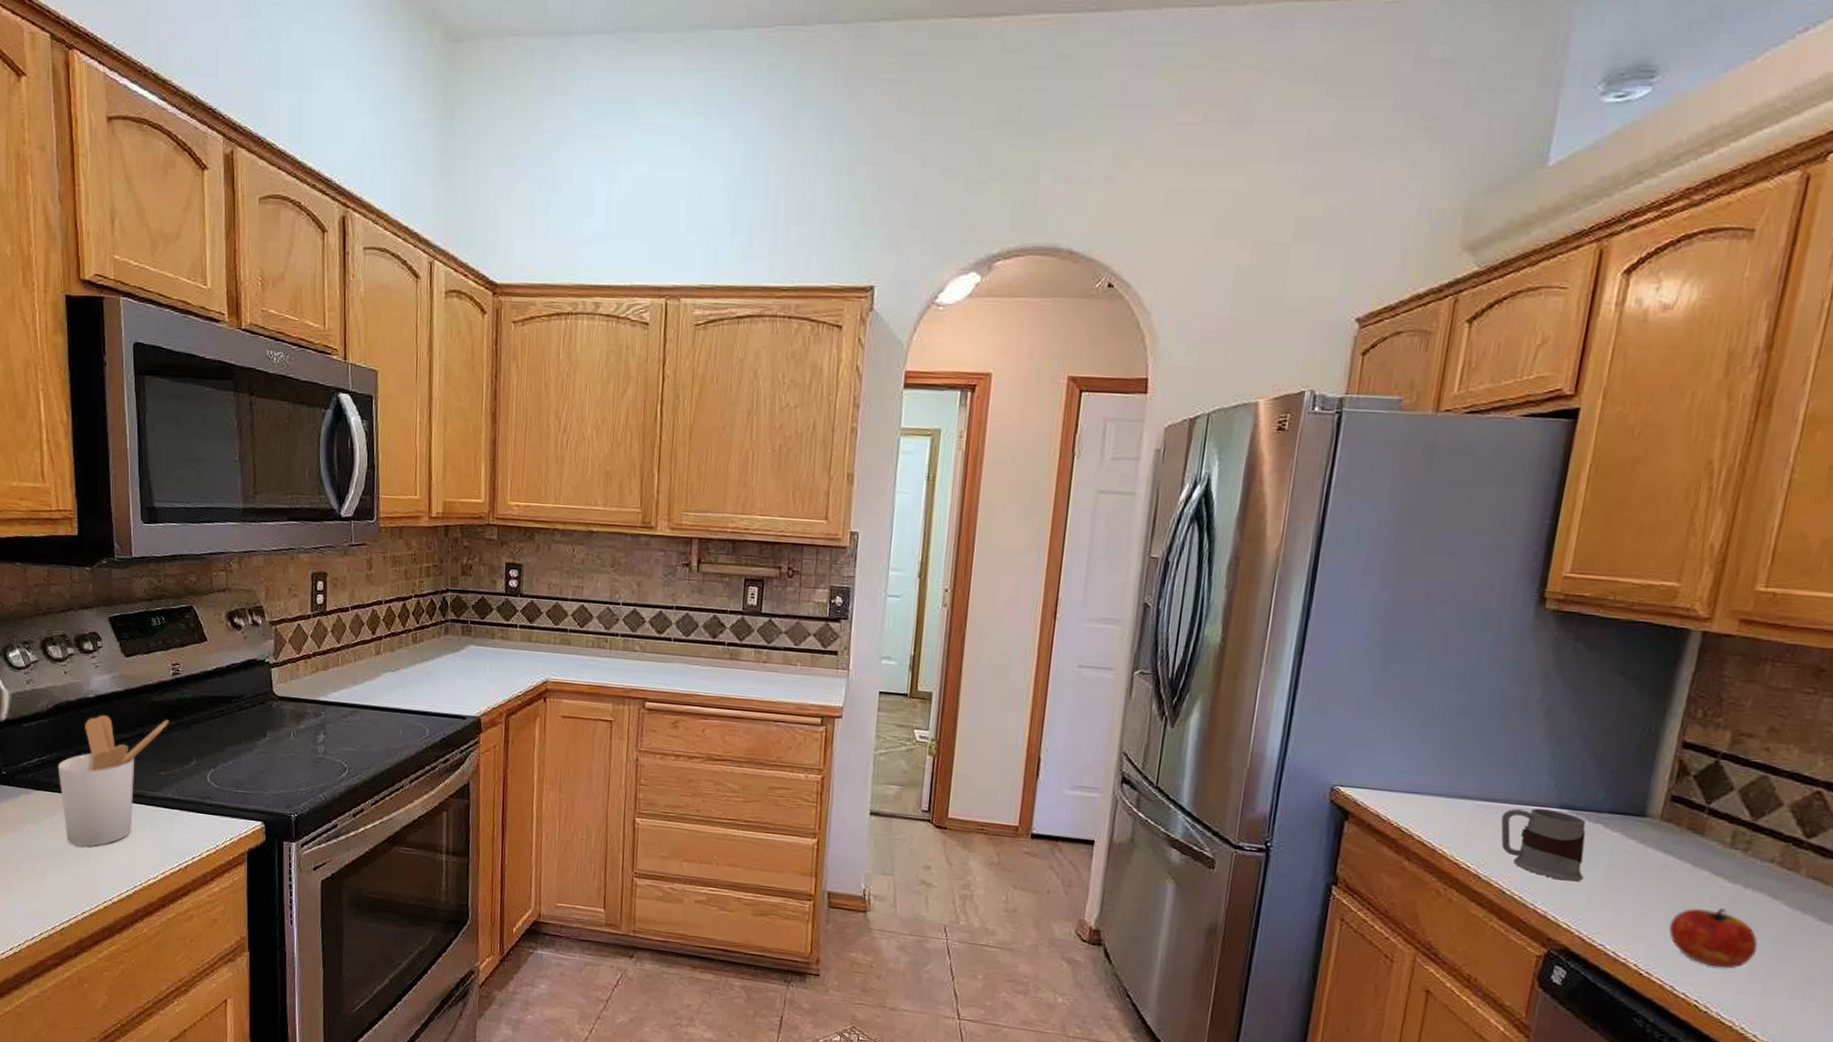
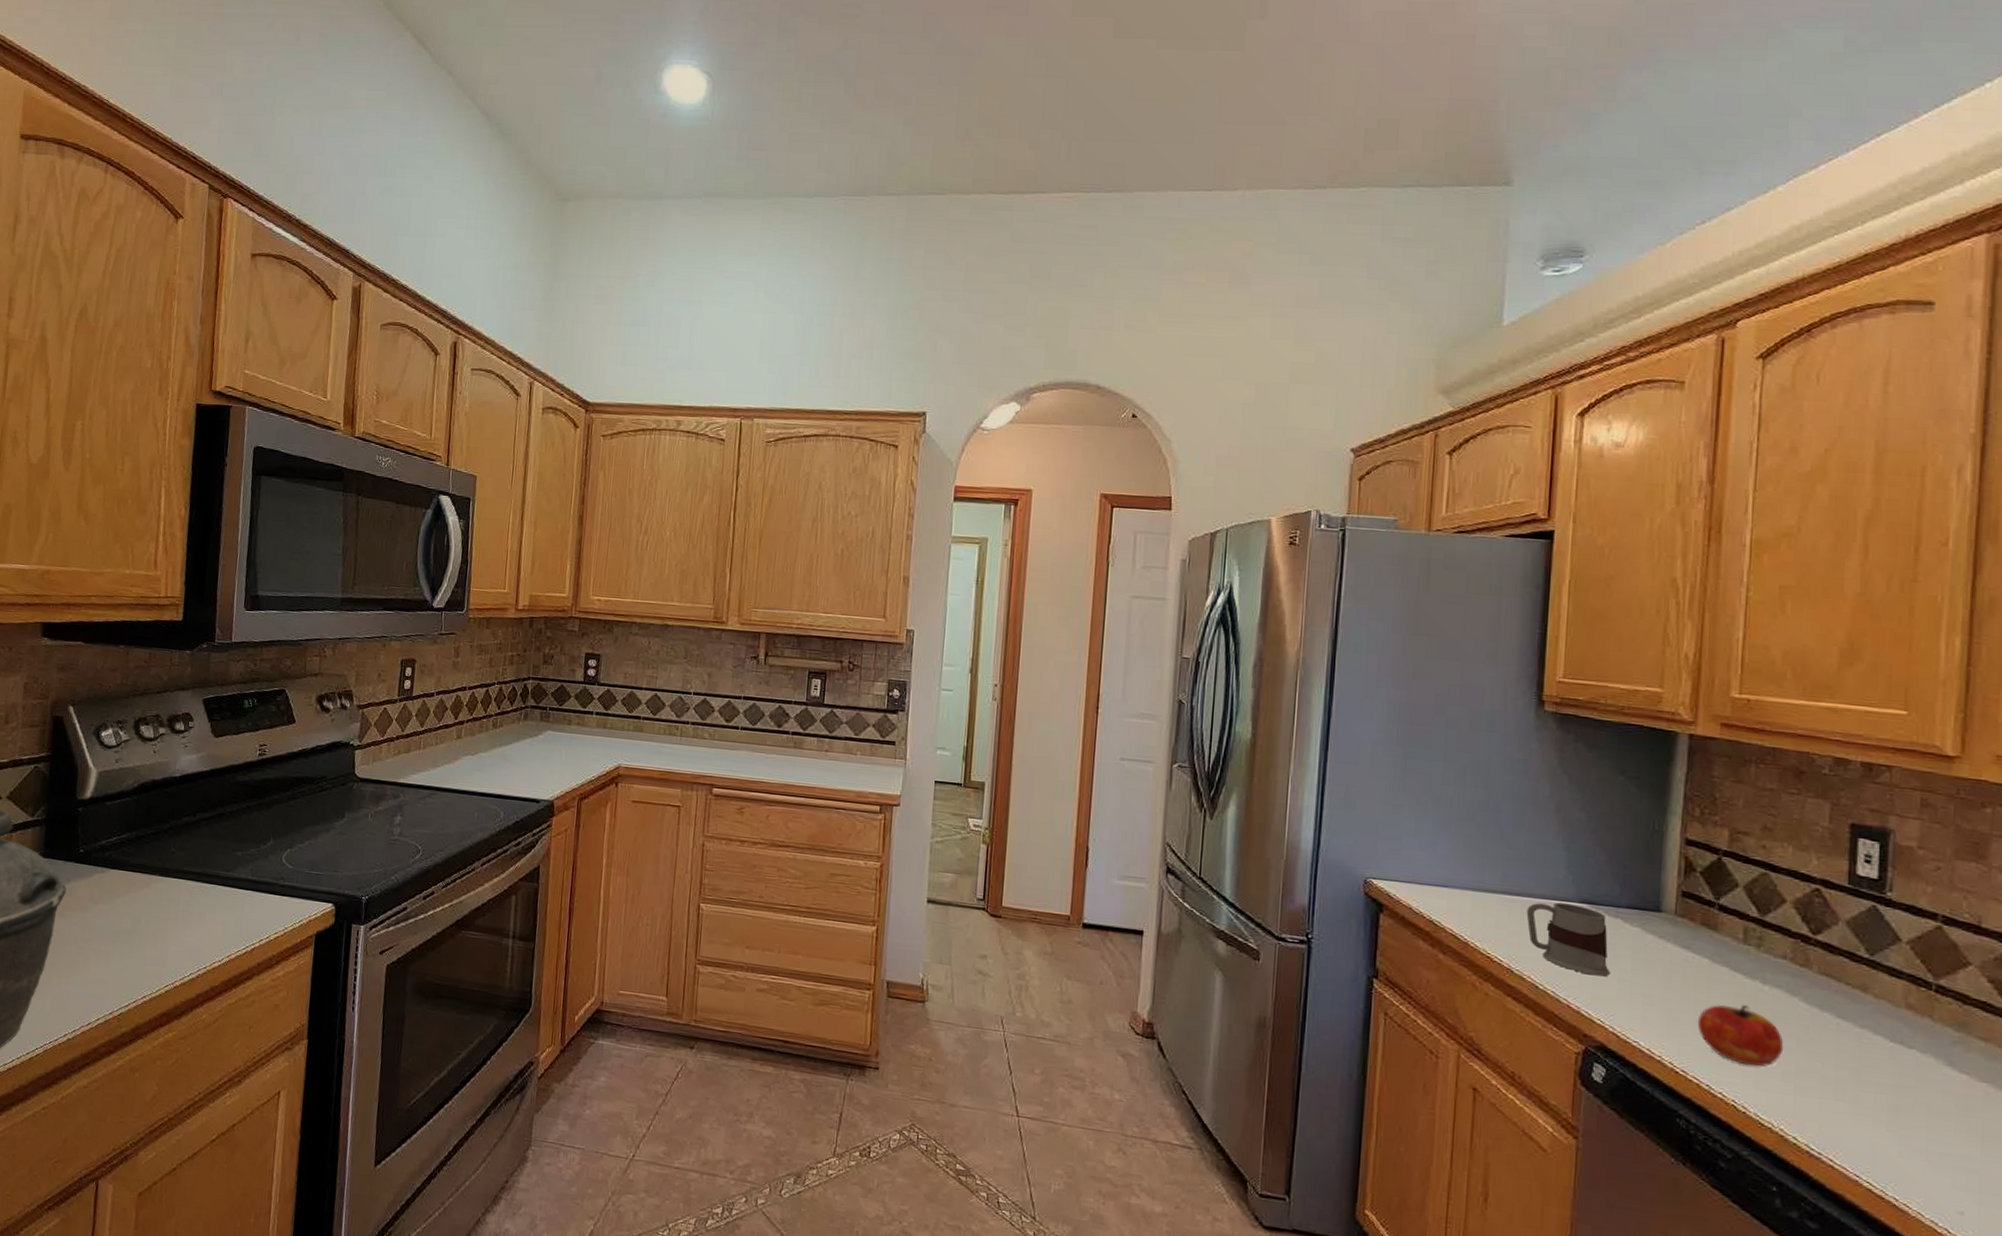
utensil holder: present [58,715,170,847] -> none [135,794,251,928]

